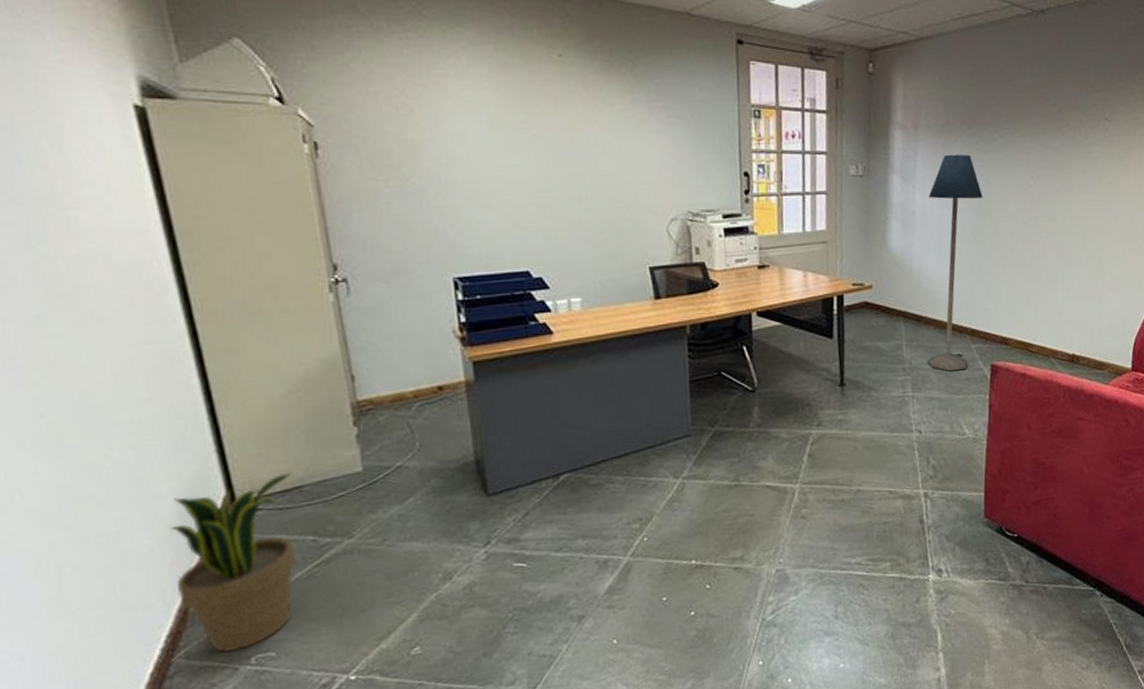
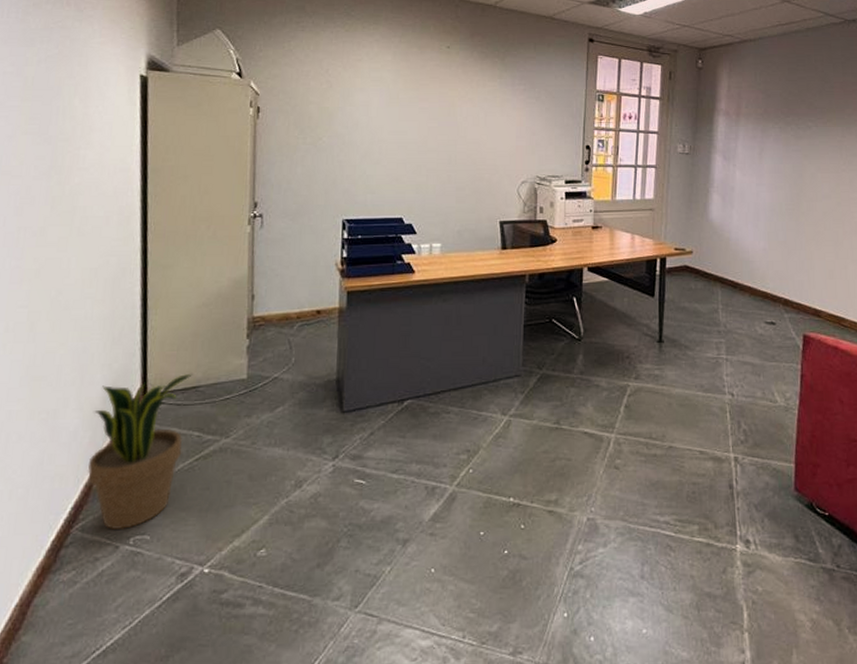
floor lamp: present [927,154,983,372] -> none [741,139,798,338]

